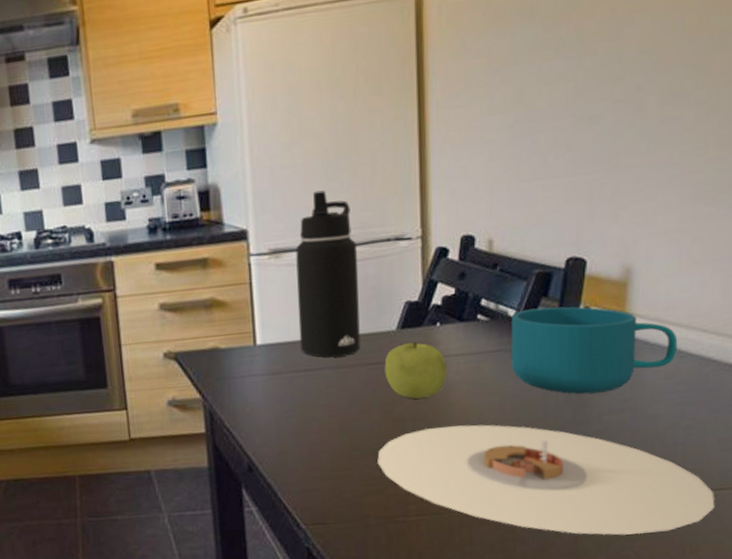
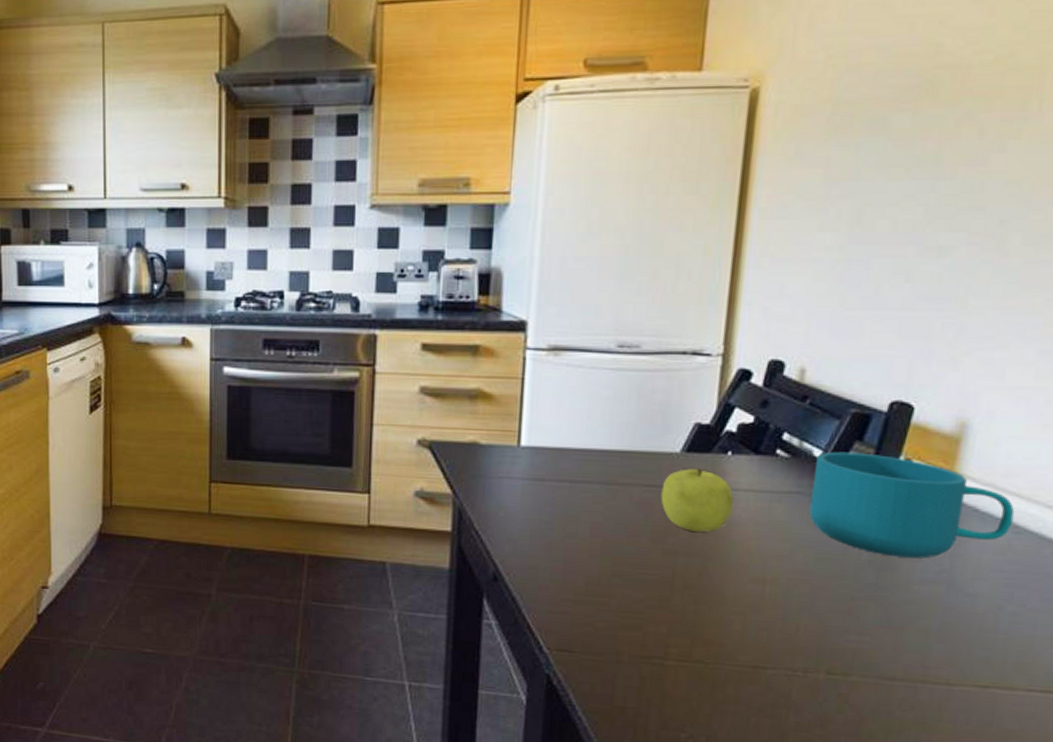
water bottle: present [296,190,361,358] -> none [568,289,648,473]
plate: present [377,424,715,535] -> none [639,566,1039,729]

